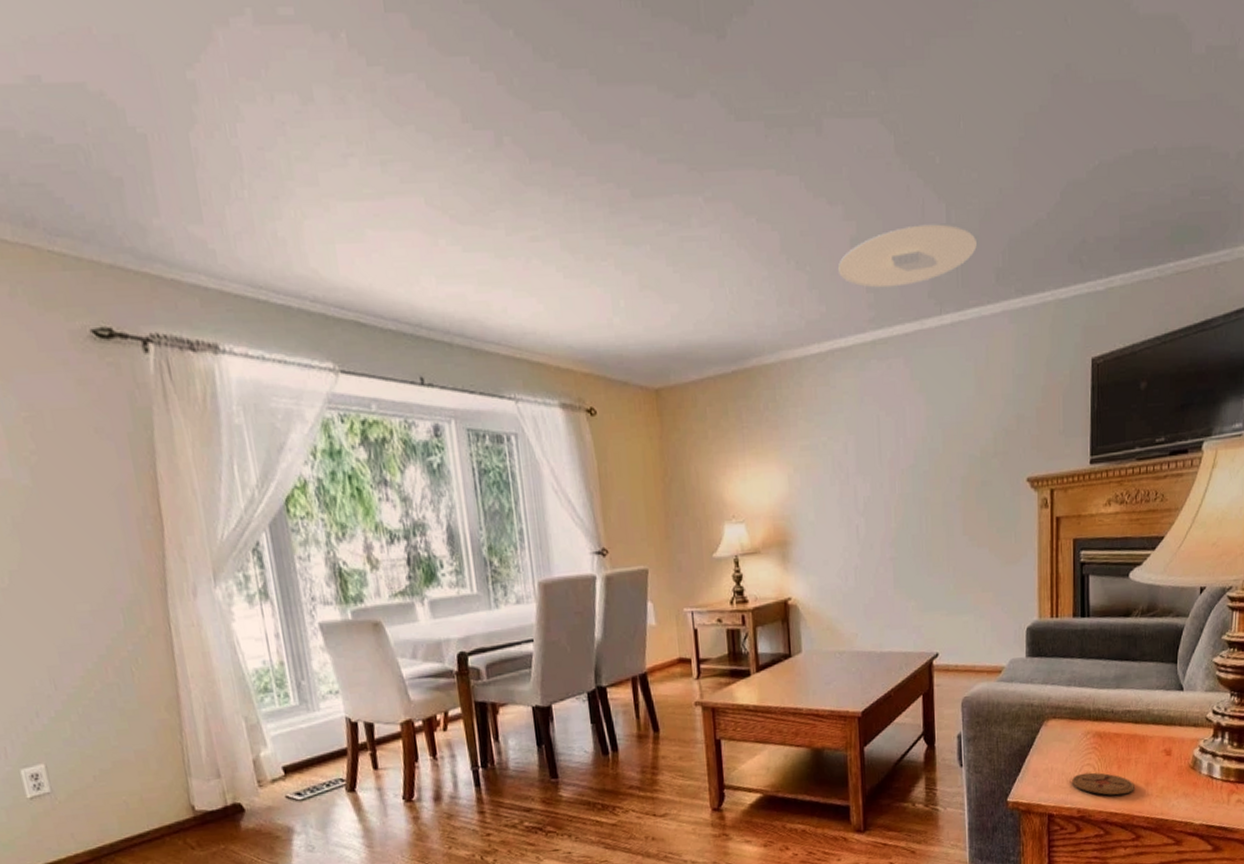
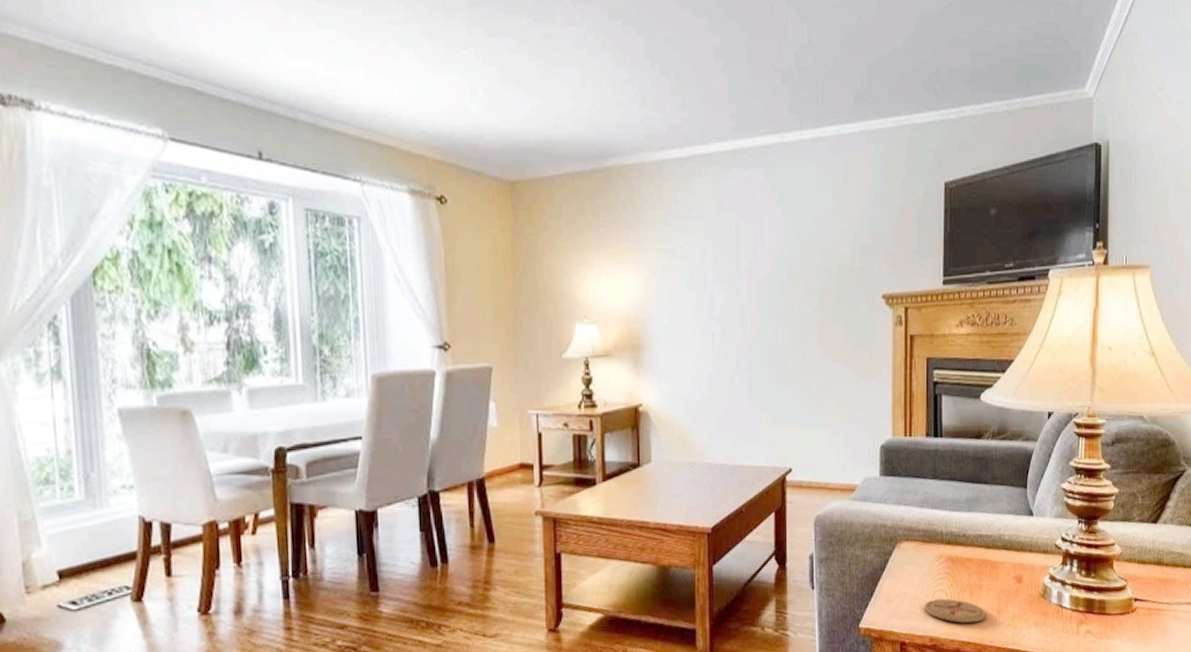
ceiling light: present [838,224,977,288] -> none [702,42,836,100]

